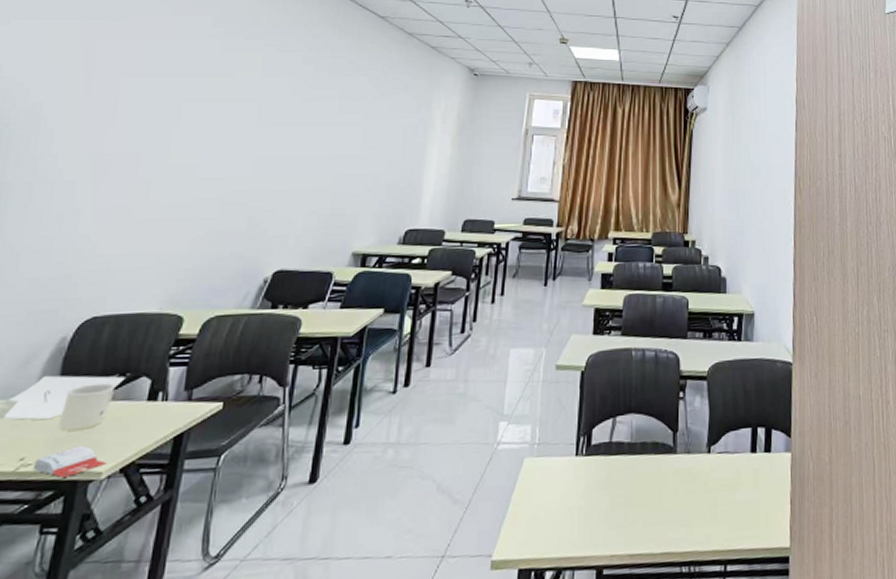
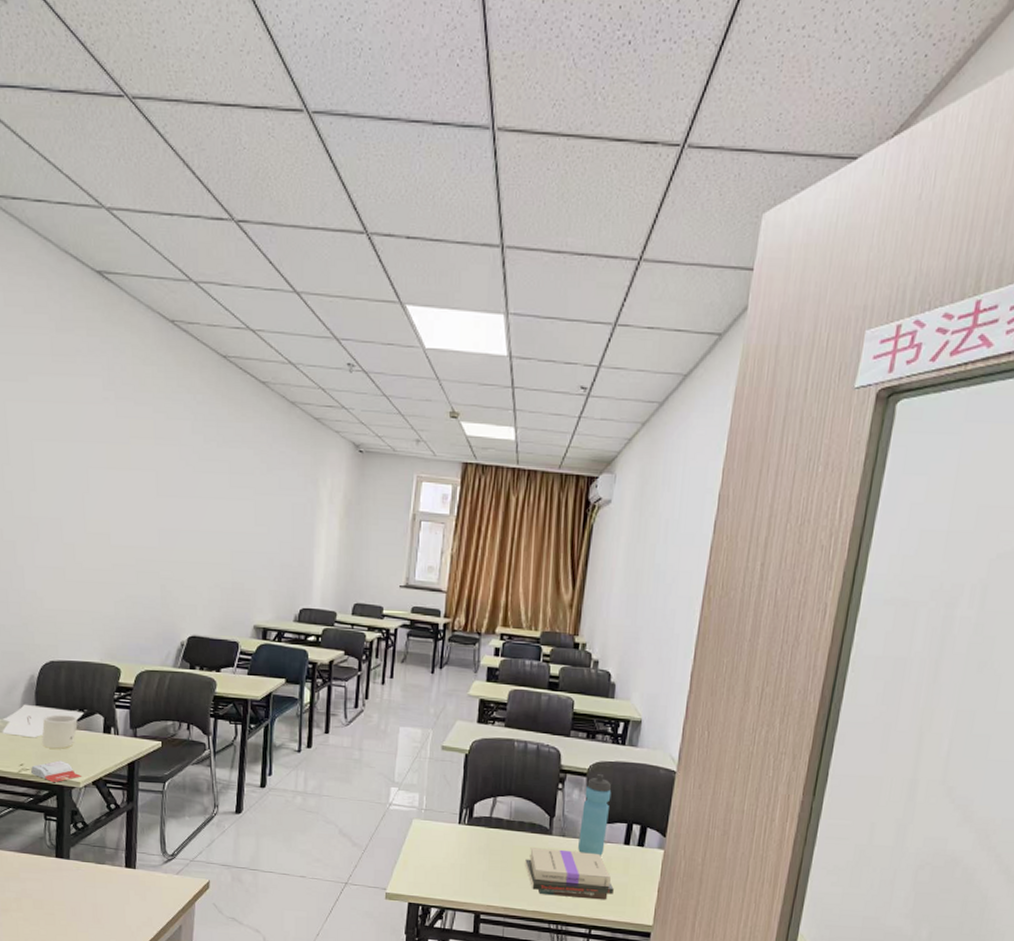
books: none [650,467,746,531] -> present [525,847,614,900]
water bottle: none [704,376,733,471] -> present [578,774,612,856]

